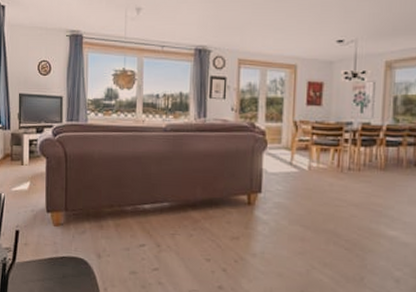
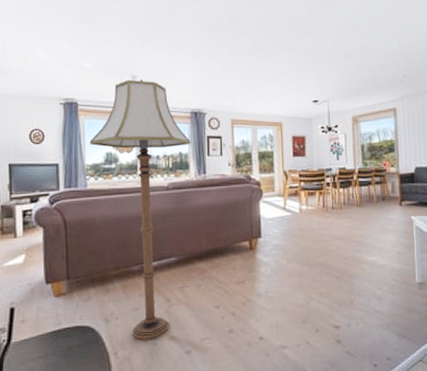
floor lamp: none [92,11,193,282] -> present [89,79,191,340]

